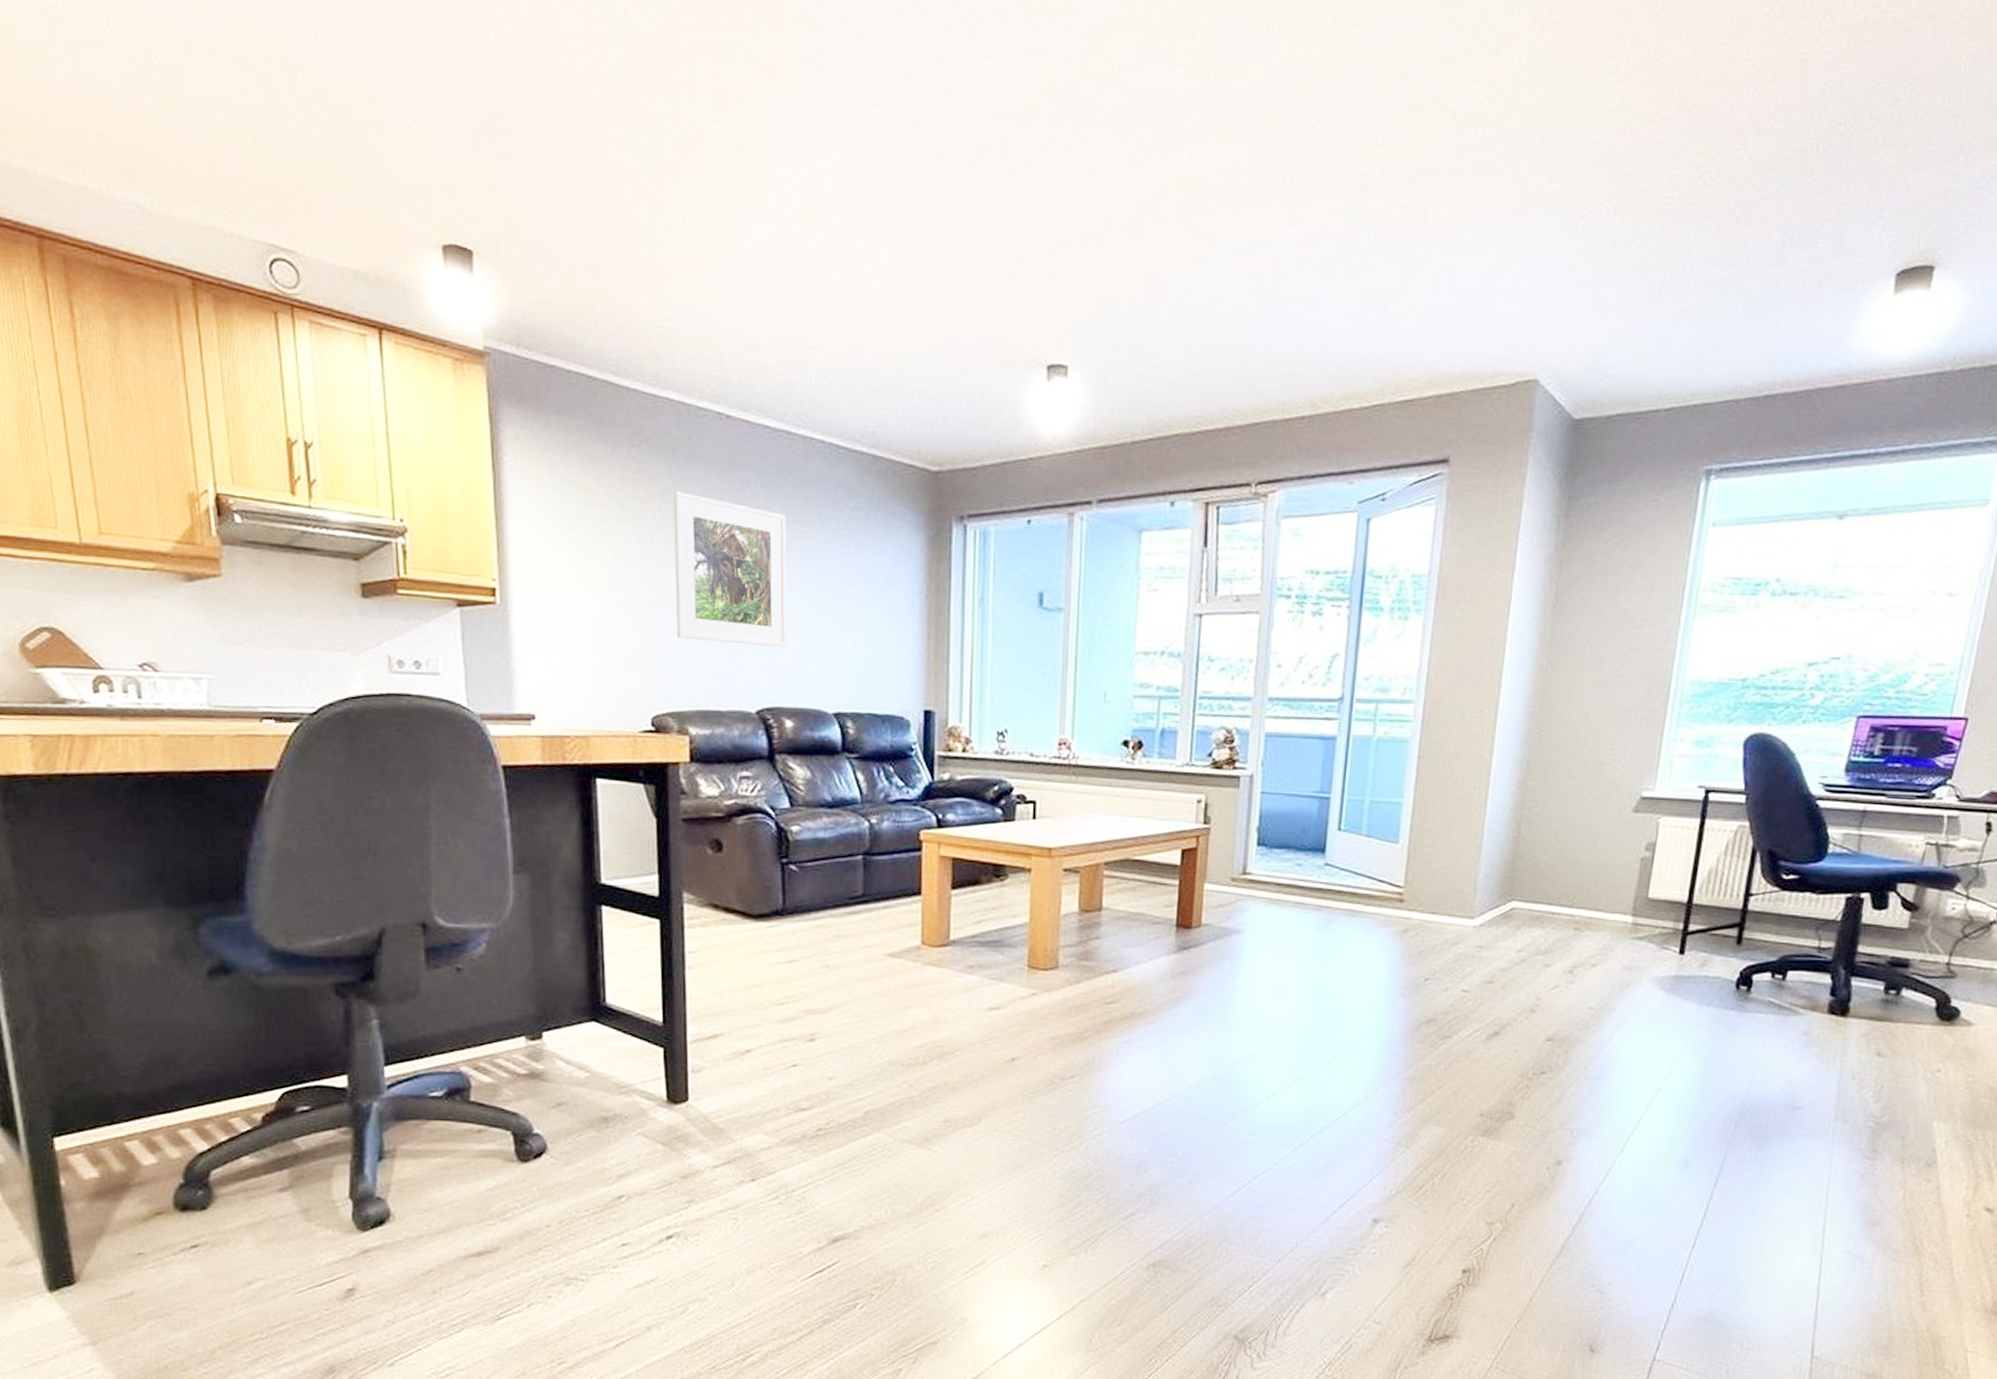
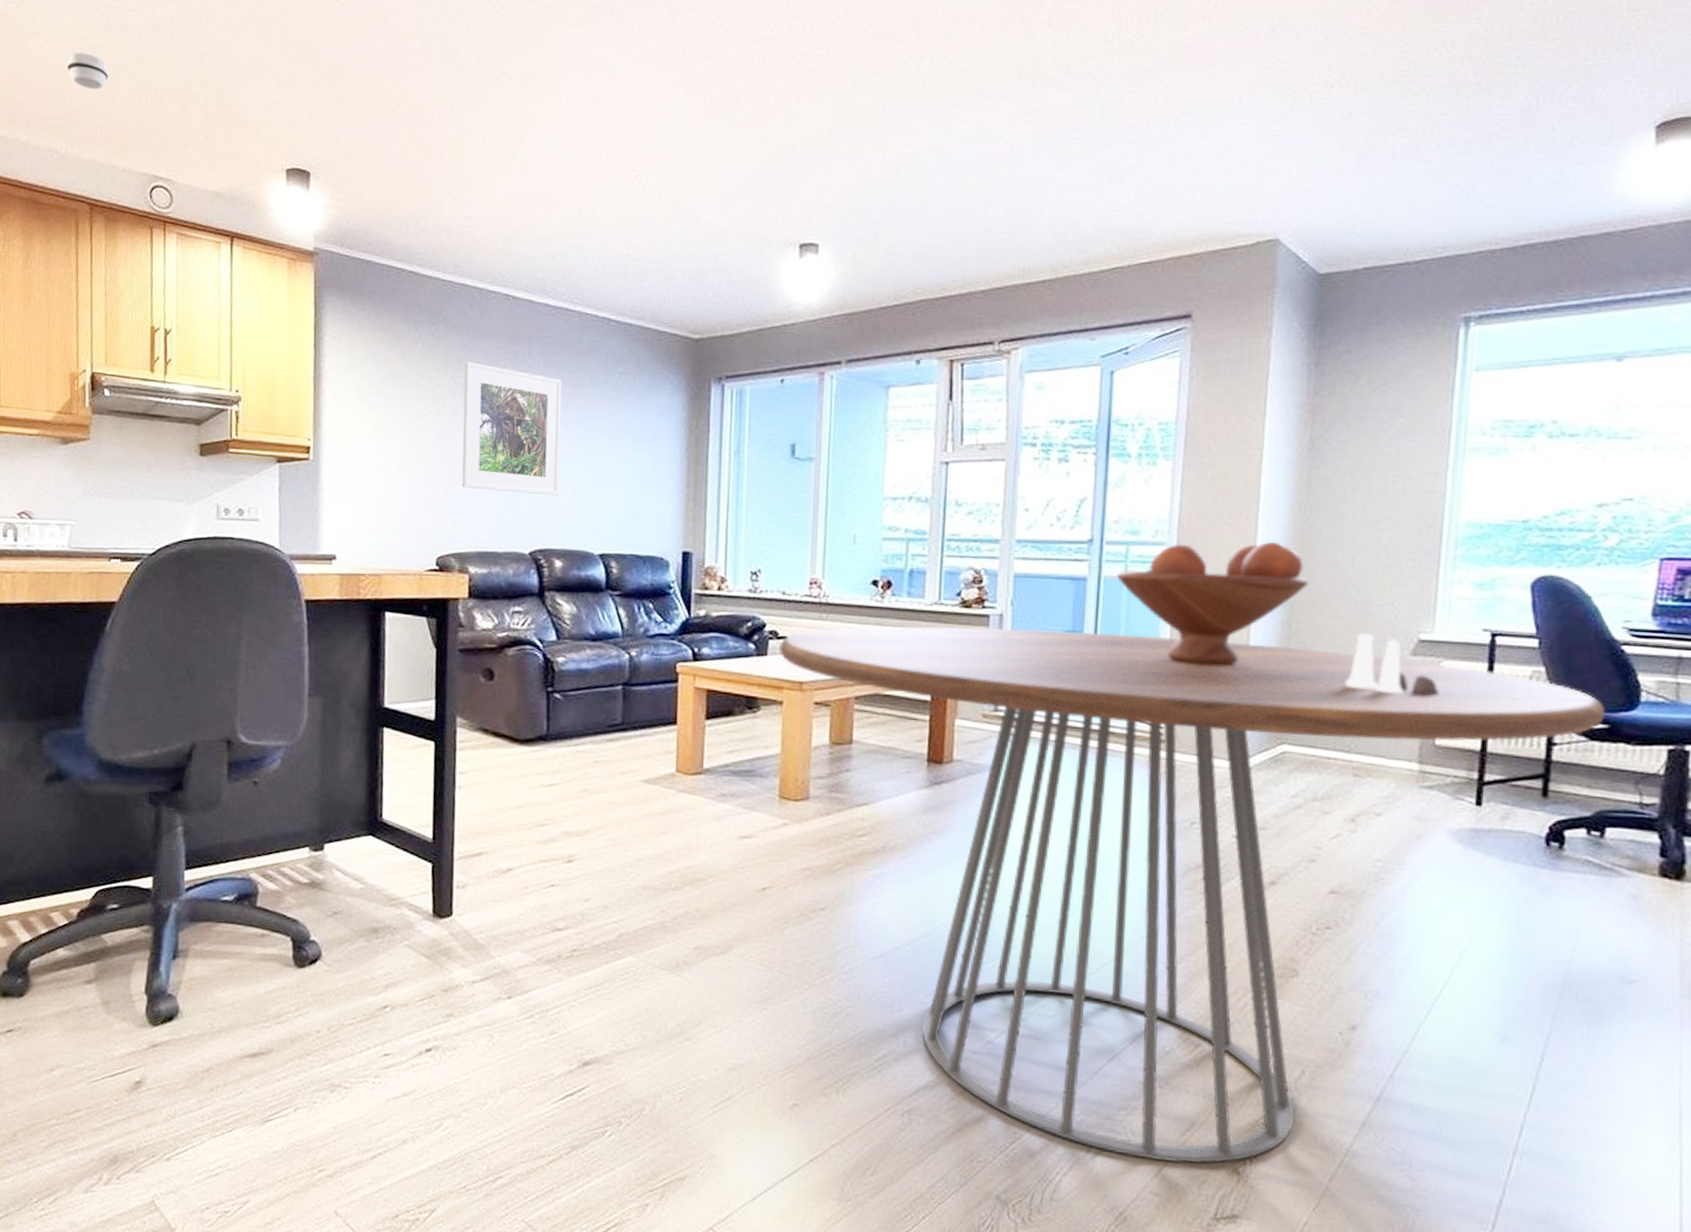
smoke detector: none [140,73,200,126] -> present [66,52,109,90]
dining table: none [1028,788,1798,1294] -> present [780,625,1606,1164]
fruit bowl: none [1364,699,1546,825] -> present [1116,541,1310,665]
salt and pepper shaker set: none [1573,791,1656,850] -> present [1346,633,1440,695]

